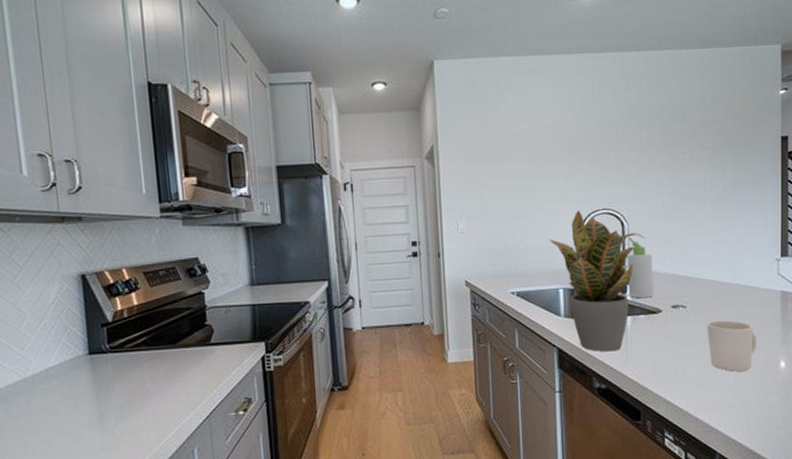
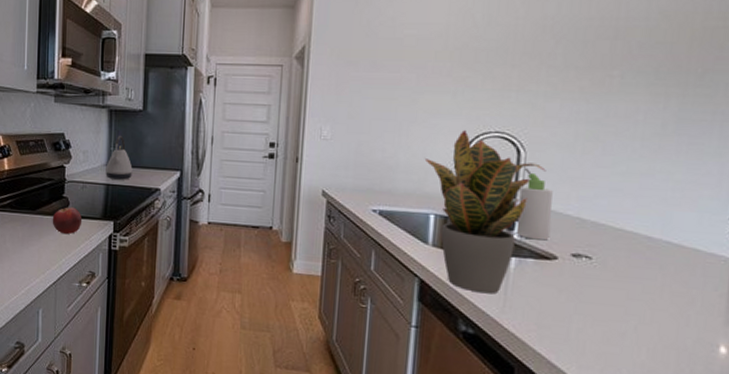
fruit: none [196,334,231,364] -> present [52,207,83,235]
kettle: none [248,252,279,299] -> present [104,135,133,180]
mug: present [706,320,757,372] -> none [616,280,688,349]

